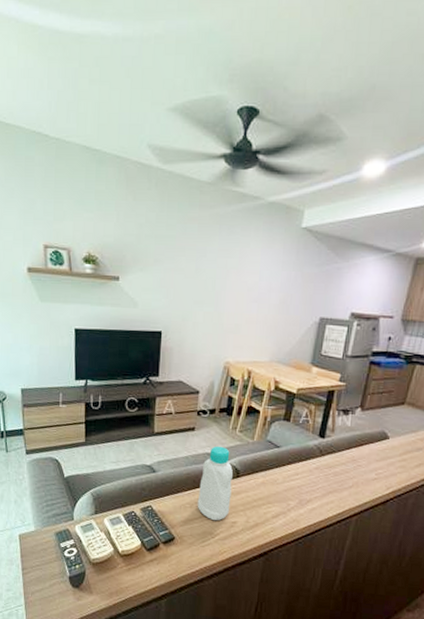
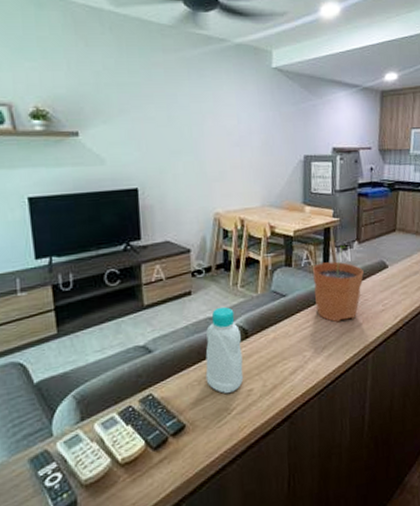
plant pot: none [307,410,362,481] -> present [313,245,364,322]

